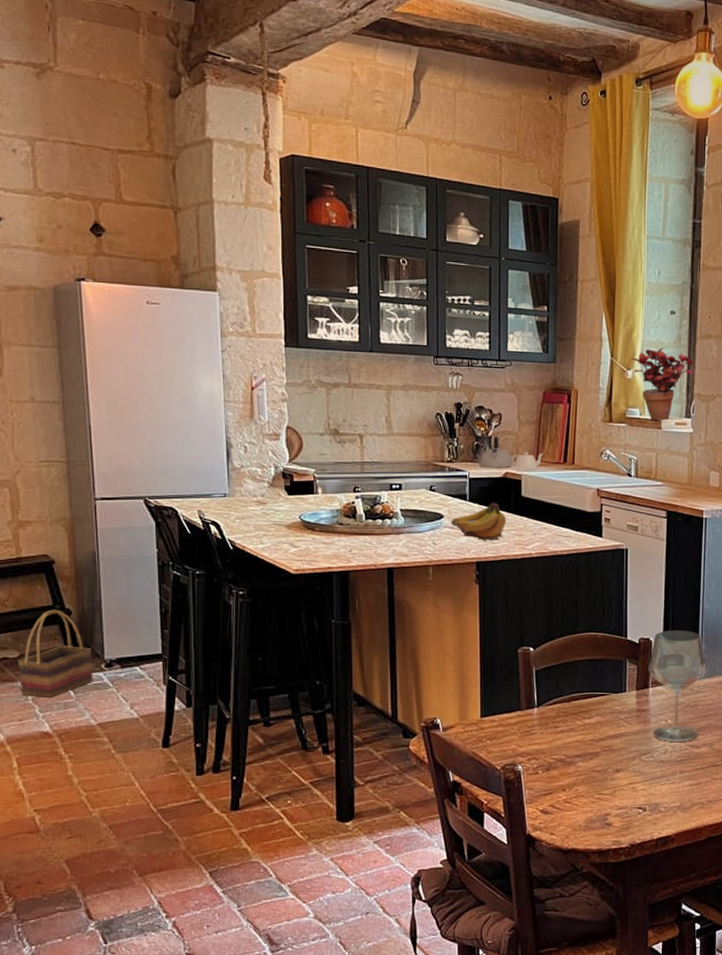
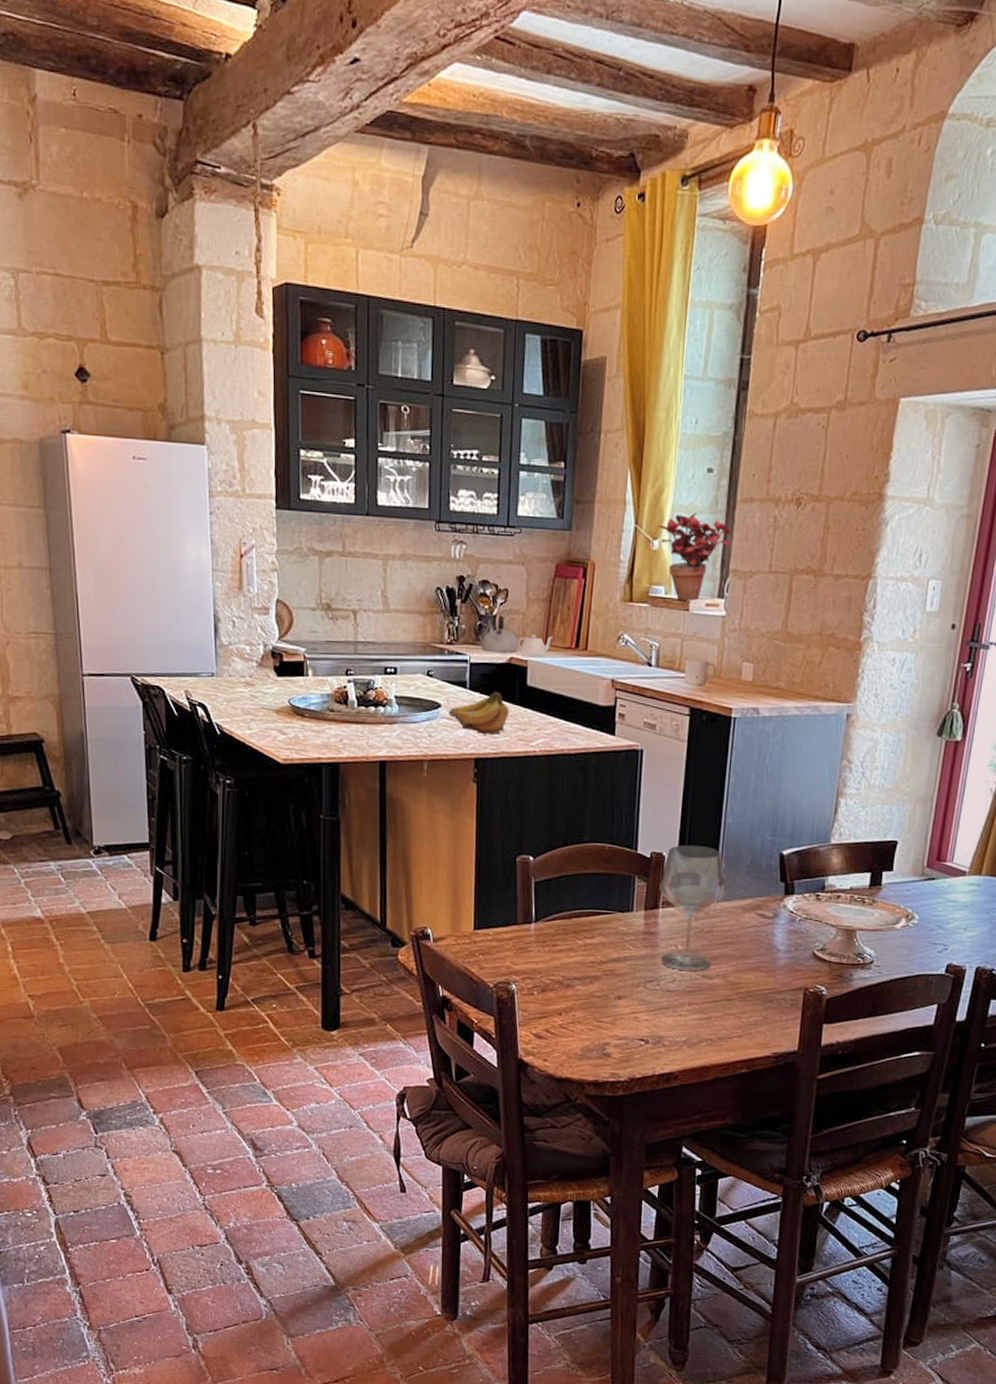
basket: present [17,609,93,698] -> none [10,791,82,883]
mug: none [660,469,687,492] -> present [684,658,716,685]

